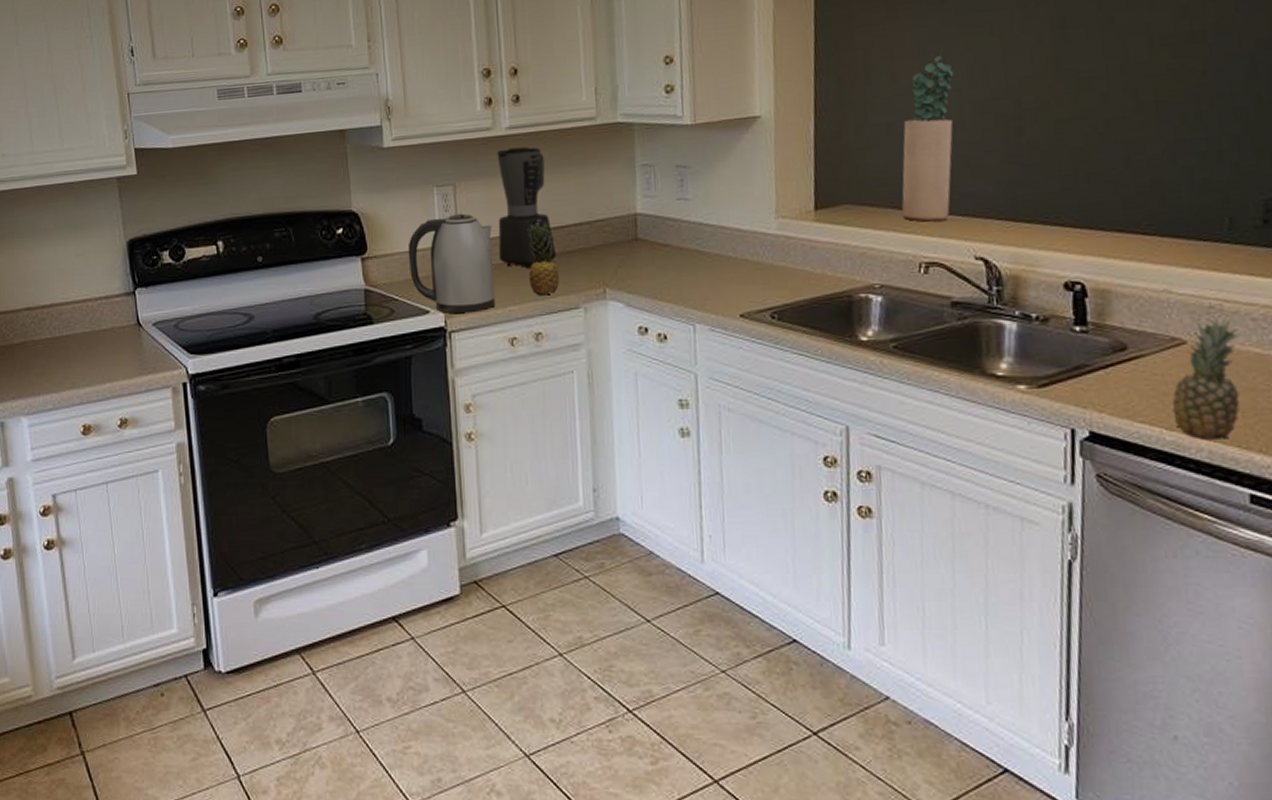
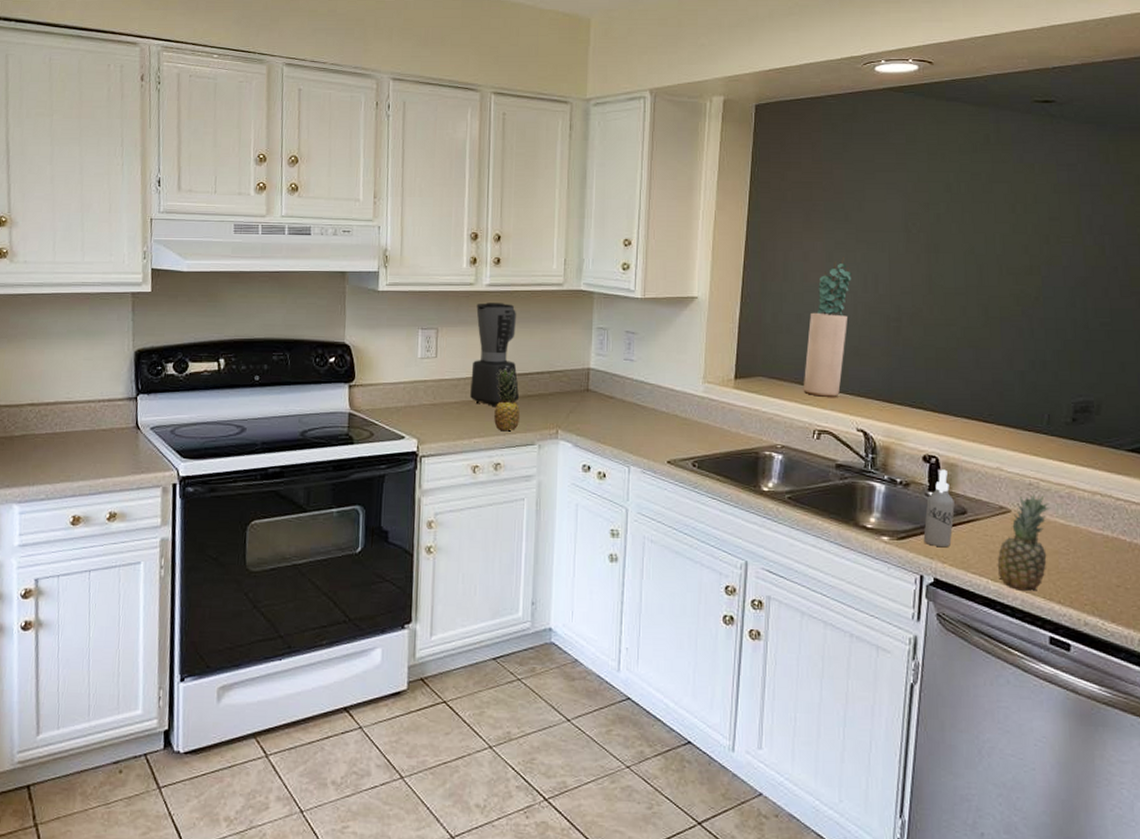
kettle: present [407,213,496,314] -> none [390,354,466,442]
spray bottle: none [1071,297,1111,394] -> present [923,469,955,548]

